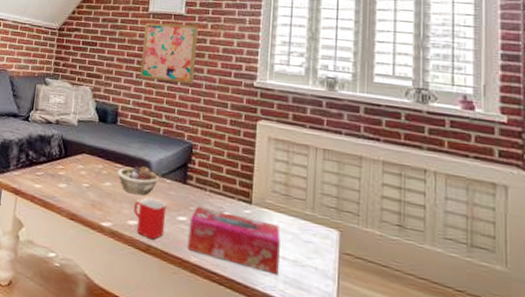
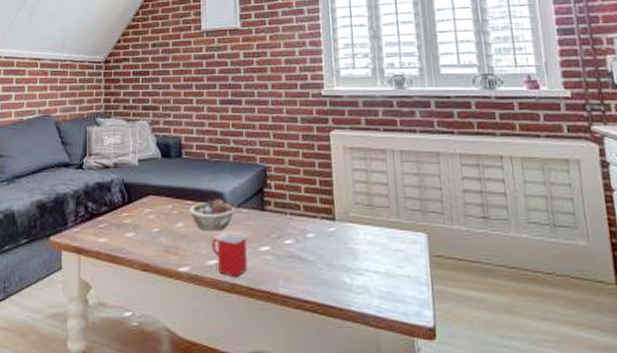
wall art: present [139,23,199,85] -> none [199,38,259,103]
tissue box: present [187,206,281,275] -> none [273,232,372,290]

